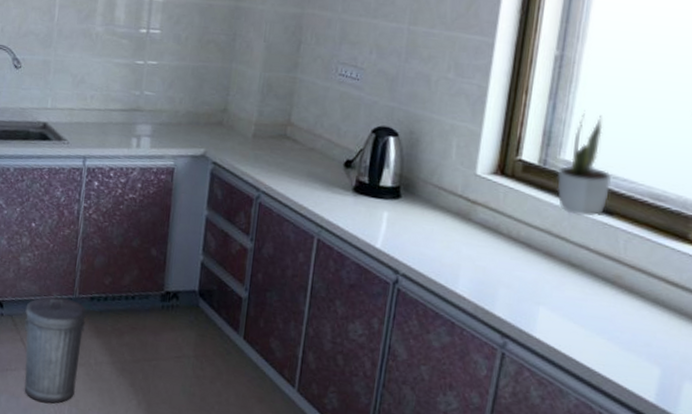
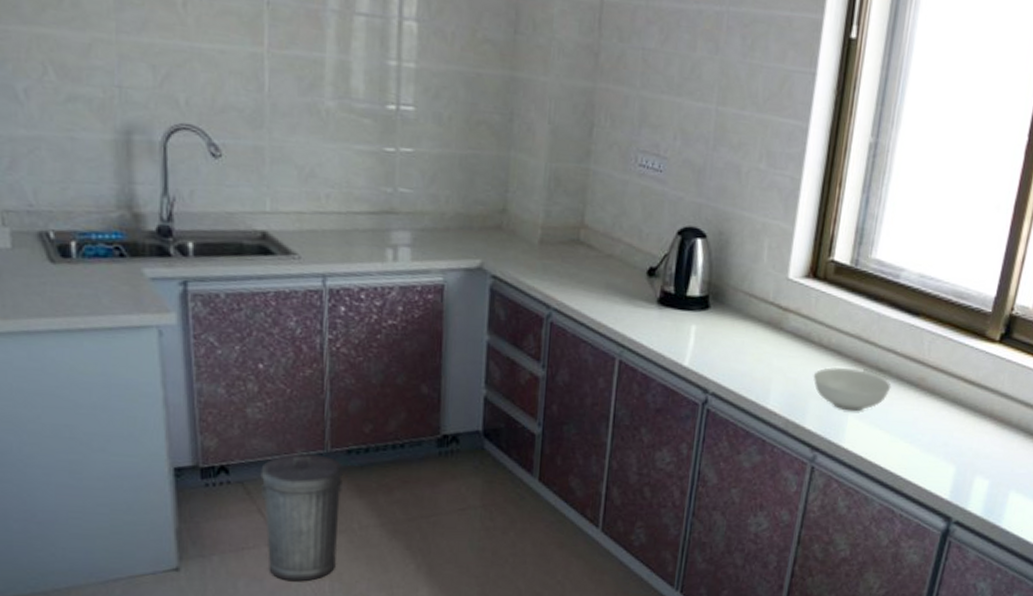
bowl: none [502,259,585,303] -> present [813,367,891,412]
potted plant: present [556,110,611,217] -> none [867,204,919,319]

